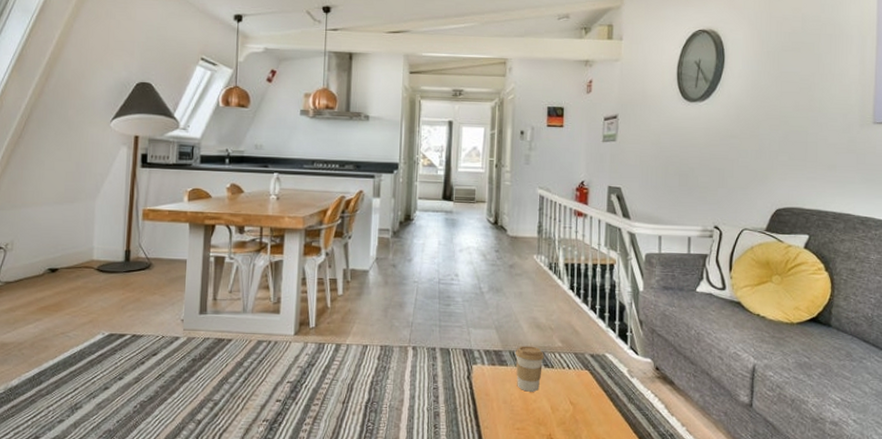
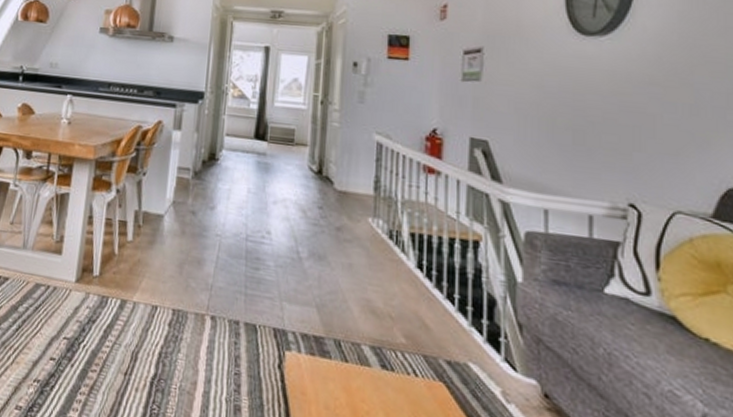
coffee cup: present [515,346,544,392] -> none [342,335,381,401]

